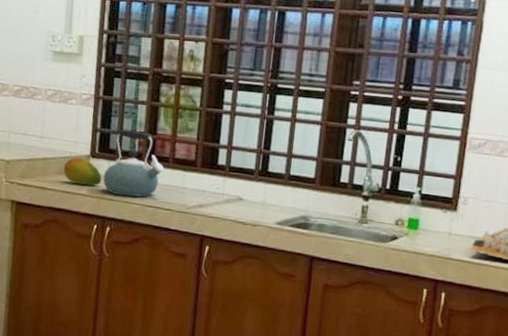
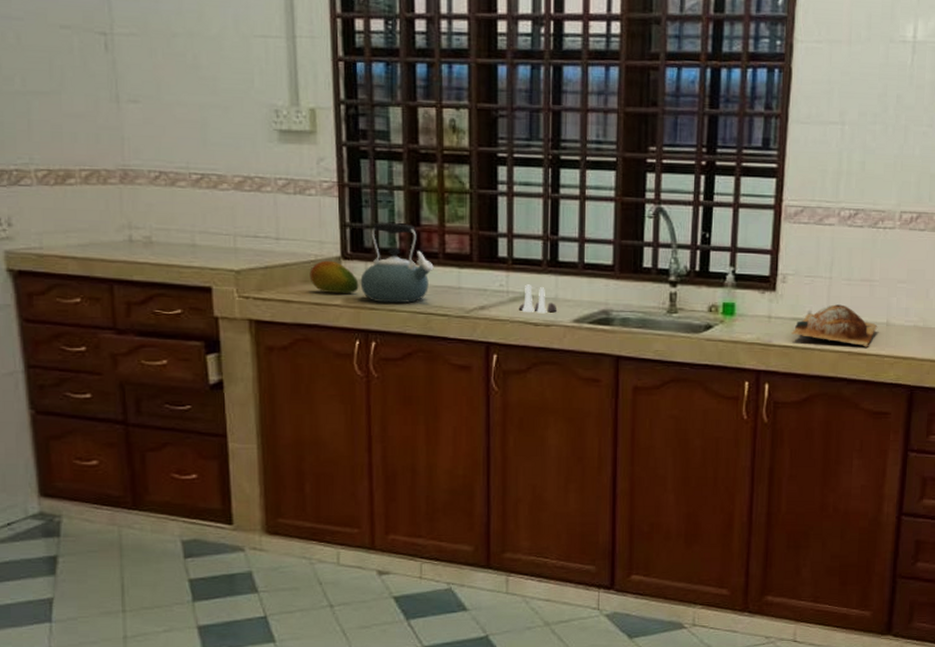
salt and pepper shaker set: none [231,189,264,215] -> present [518,284,558,314]

